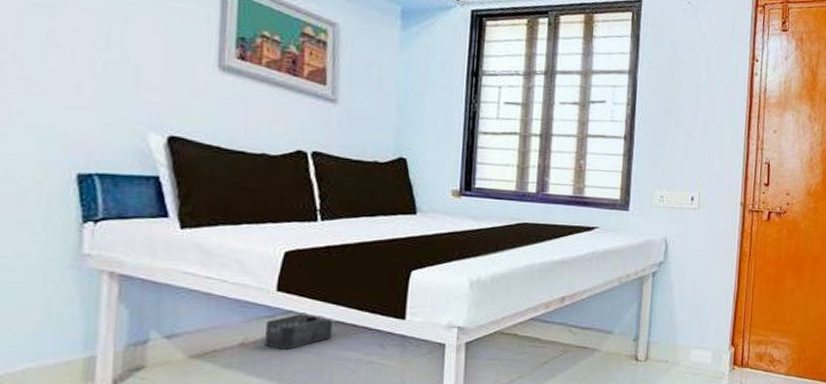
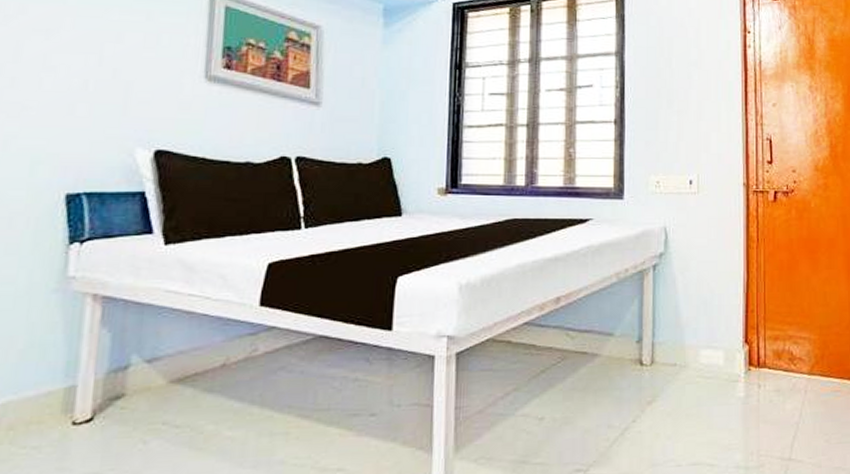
storage bin: present [265,312,333,350] -> none [247,328,317,370]

